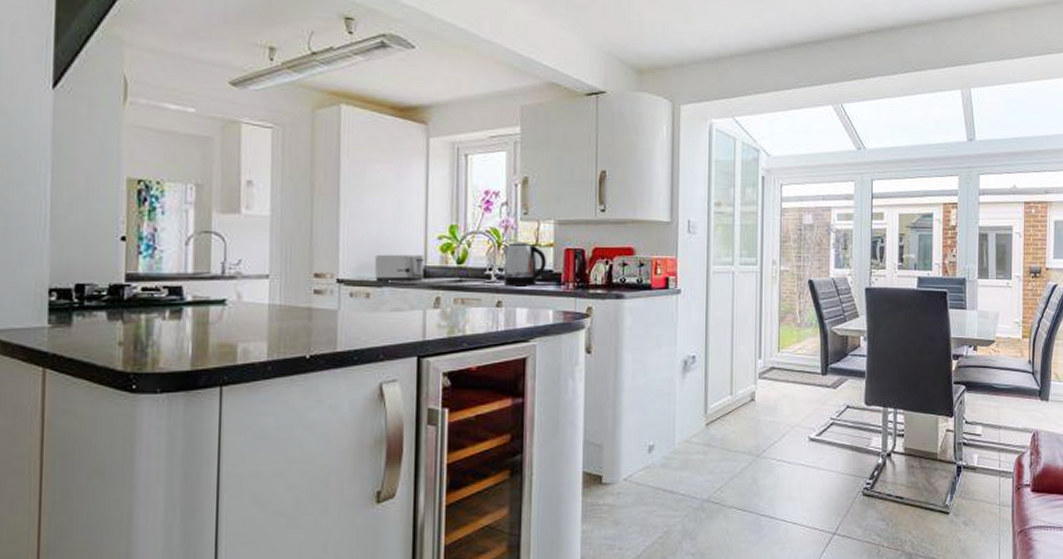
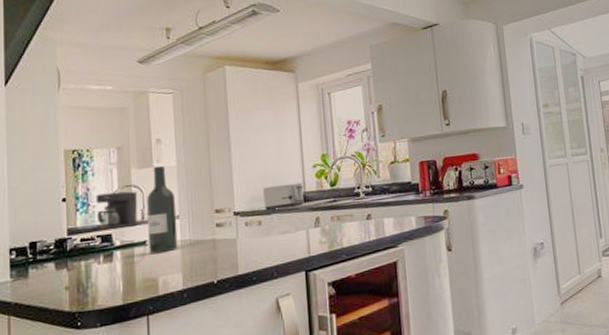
coffee maker: none [156,237,217,282] -> present [91,191,138,231]
wine bottle: none [228,213,266,316] -> present [147,165,178,254]
kettle: present [502,241,546,287] -> none [366,160,405,201]

